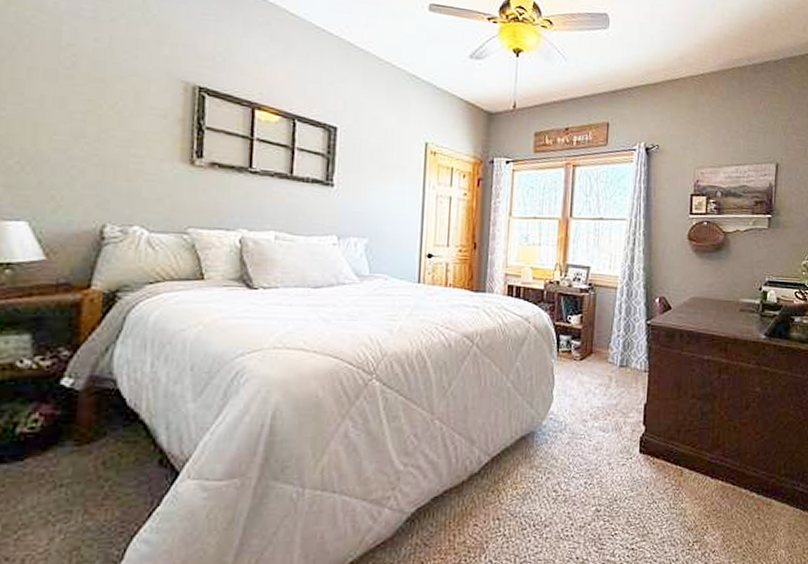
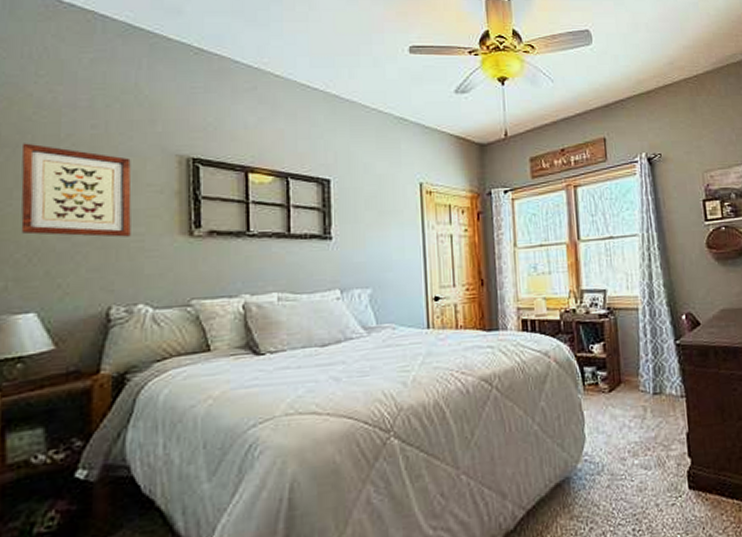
wall art: none [14,46,134,158] -> present [21,143,132,237]

